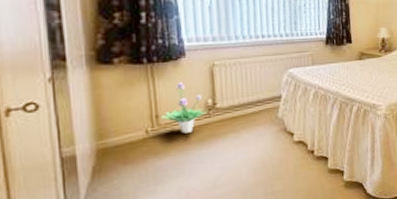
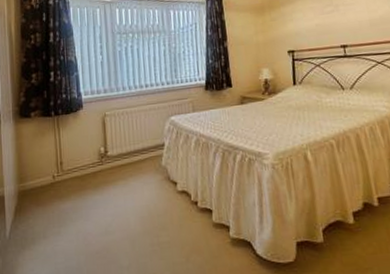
potted plant: present [162,82,207,134] -> none [65,132,100,180]

